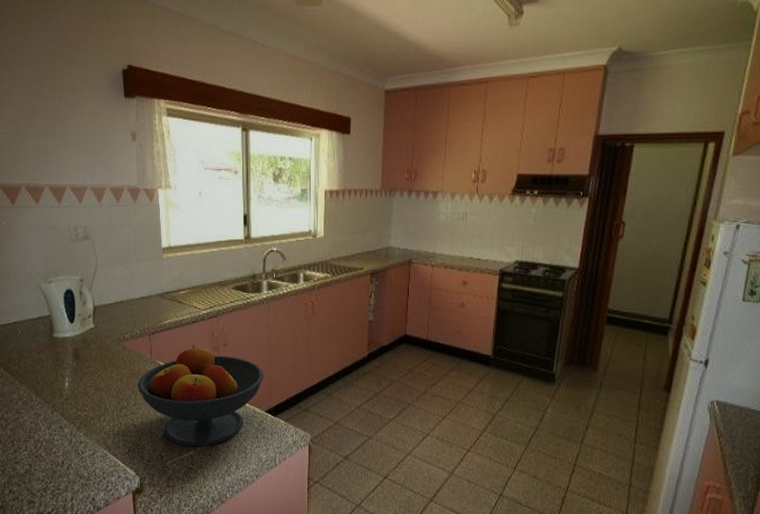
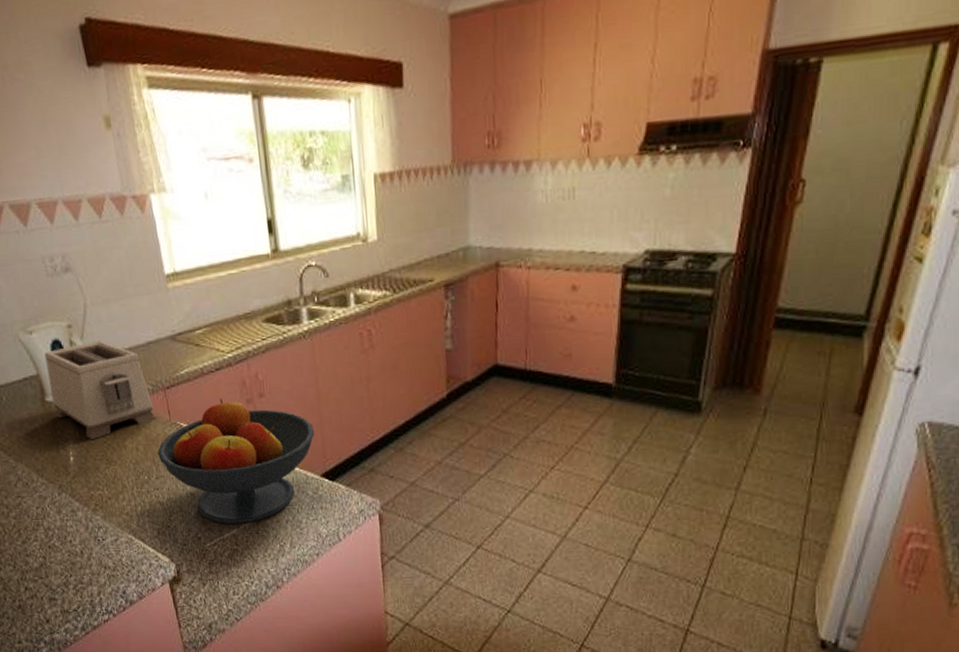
toaster: none [58,293,140,370] -> present [44,341,156,439]

